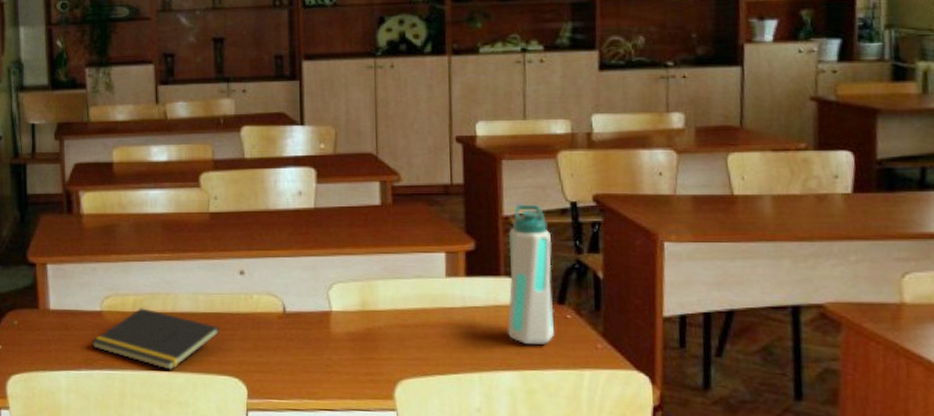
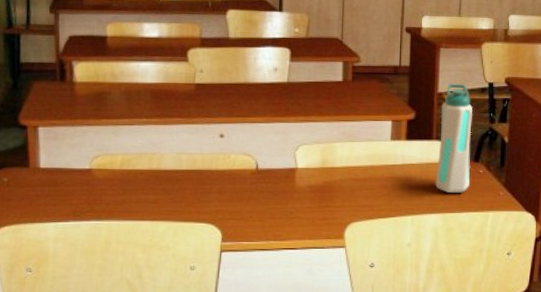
notepad: present [91,308,220,370] -> none [80,166,200,220]

